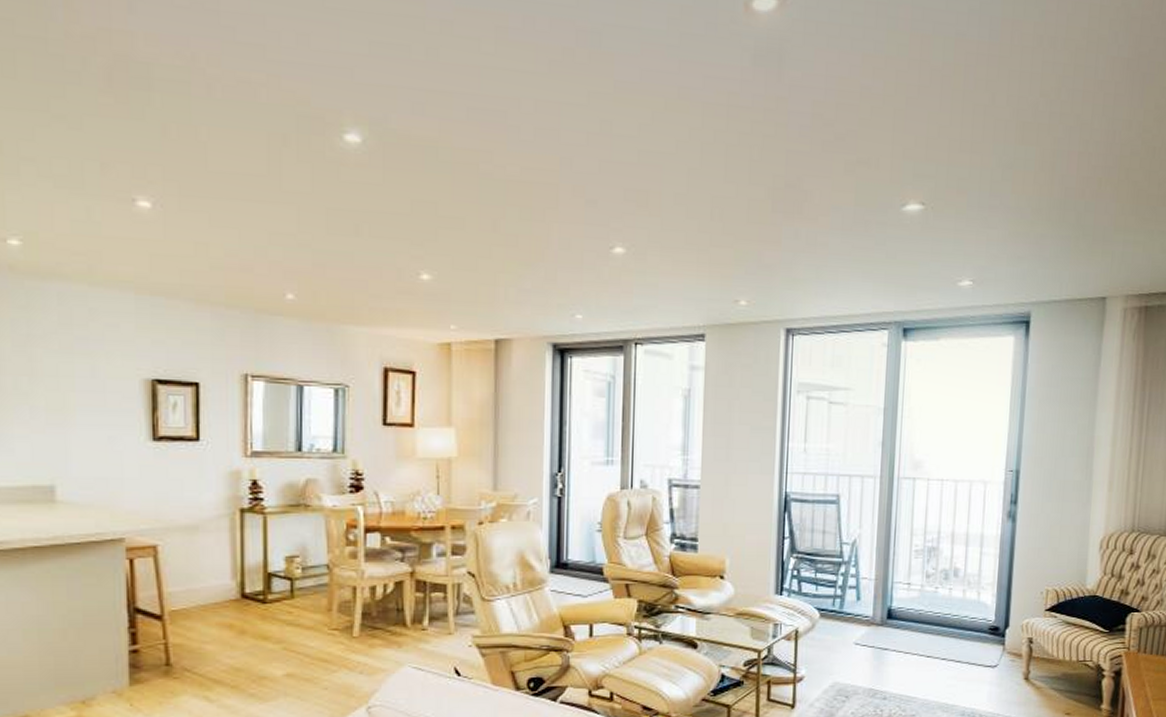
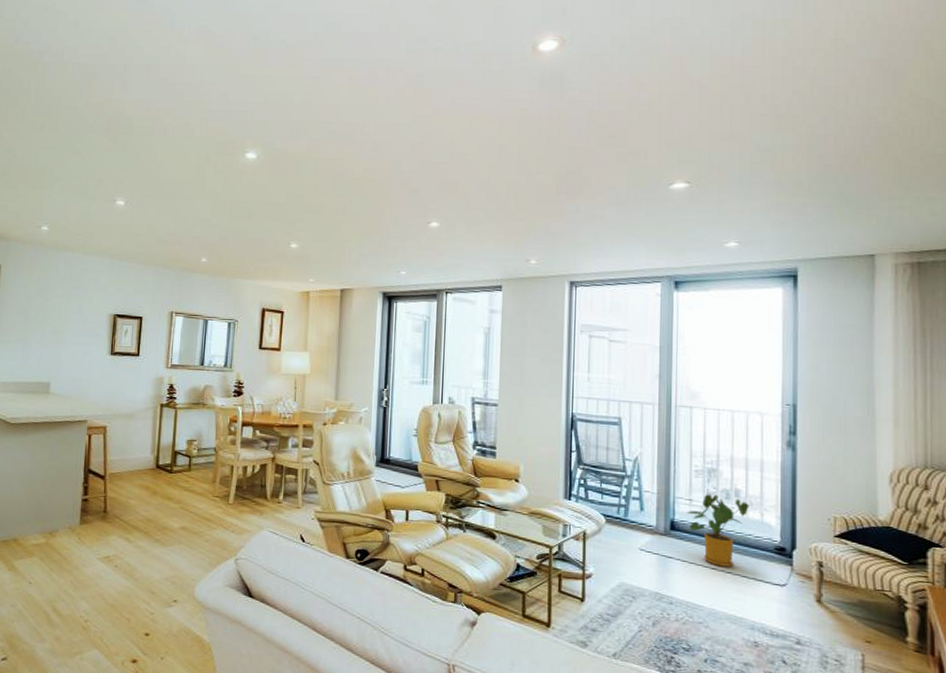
house plant: none [904,576,967,653] -> present [686,494,749,567]

